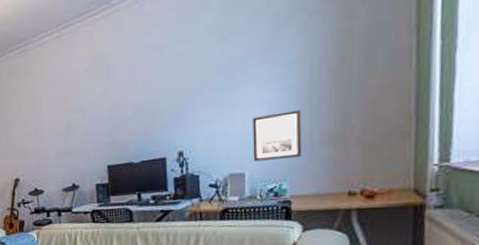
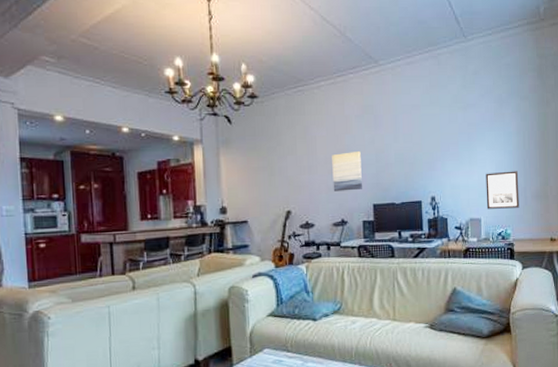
wall art: none [60,109,94,155] -> present [332,152,362,191]

